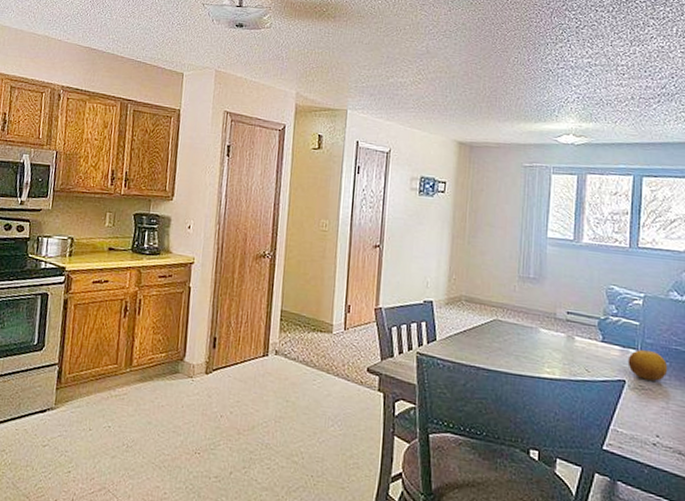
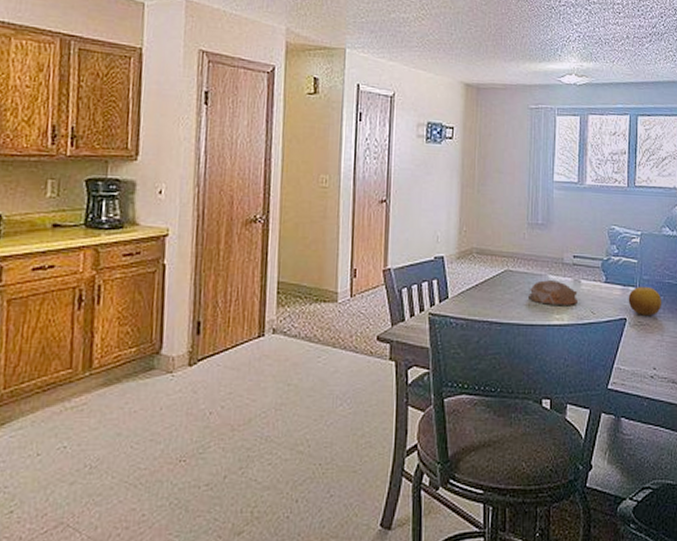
bowl: none [518,333,572,361] -> present [529,280,579,305]

